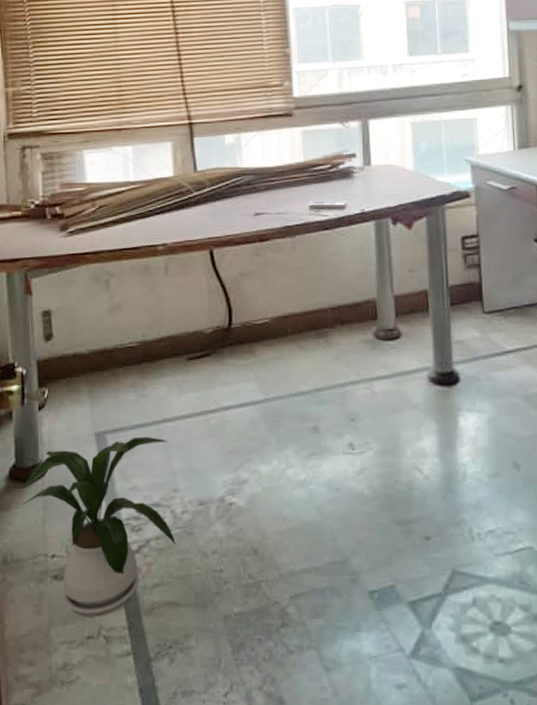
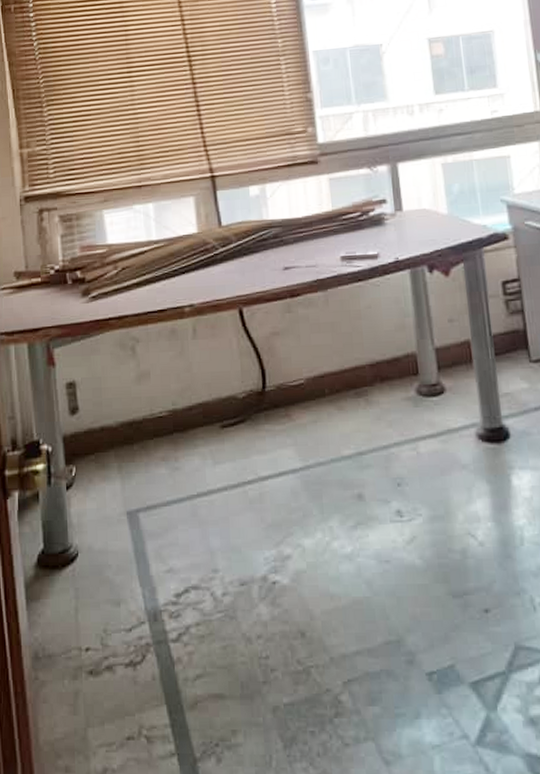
house plant: present [20,436,176,617] -> none [49,513,217,715]

